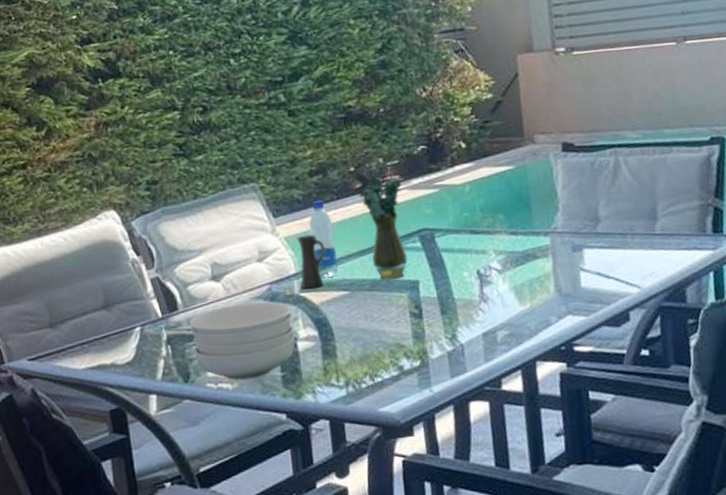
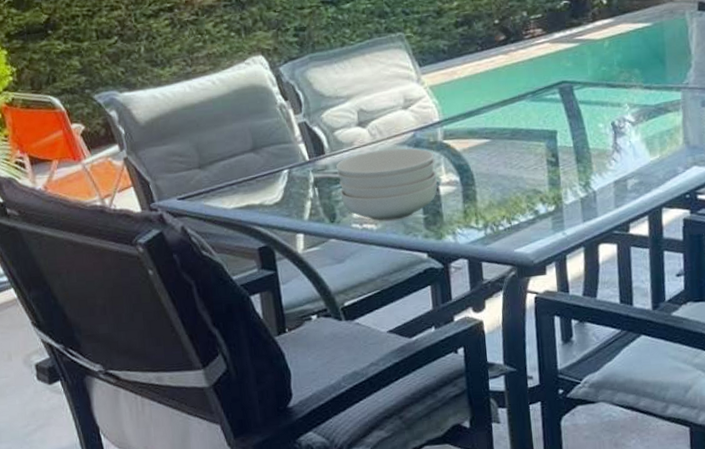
pitcher: present [296,234,326,290] -> none [441,84,469,137]
bottle: present [309,200,338,278] -> none [453,51,481,126]
vase: present [359,173,408,280] -> none [502,26,547,130]

